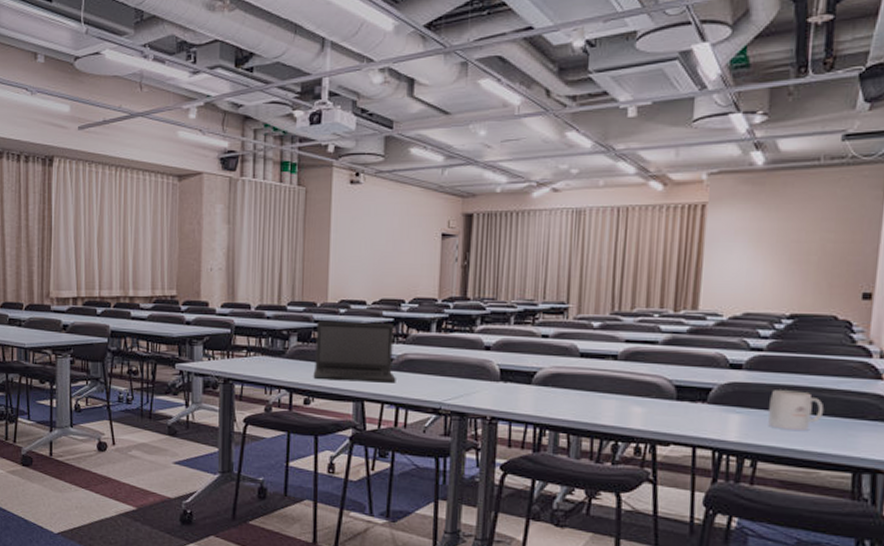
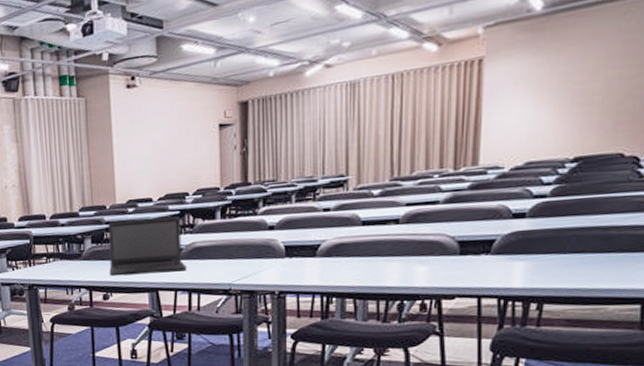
mug: present [768,390,825,432] -> none [553,232,612,271]

